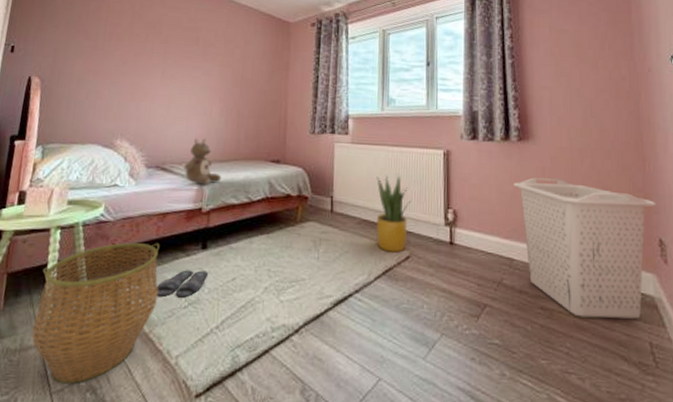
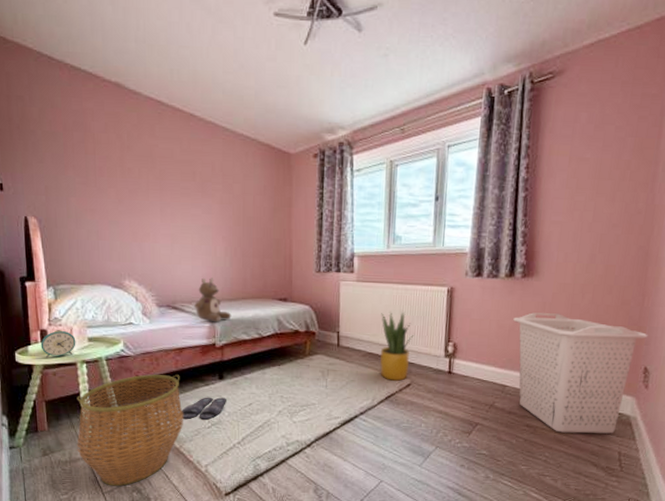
alarm clock: none [16,191,55,223] -> present [40,330,76,358]

